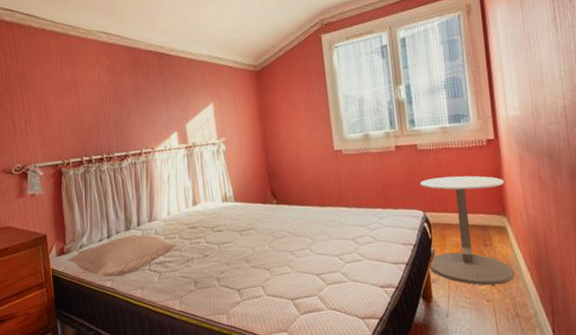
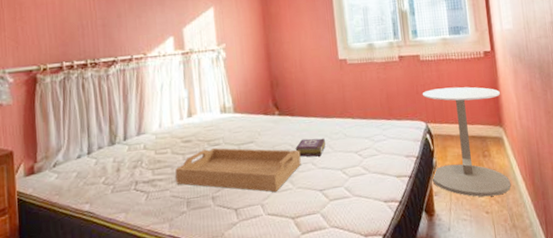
pillow: present [68,234,177,278] -> none [38,150,168,200]
serving tray: none [183,233,299,276] -> present [175,147,301,193]
book: none [293,226,322,243] -> present [295,138,326,157]

